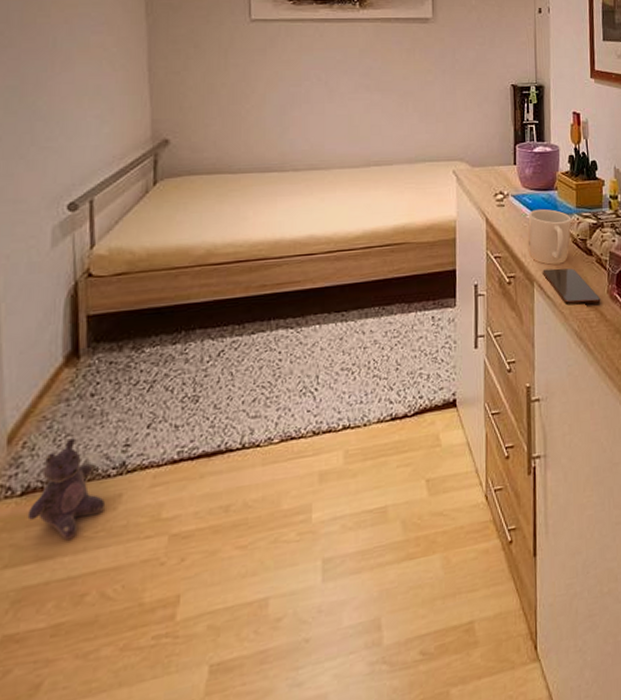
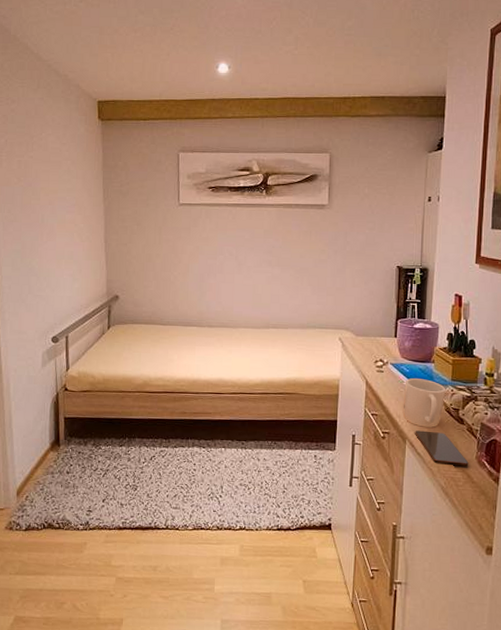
stuffed animal: present [27,438,106,540] -> none [29,499,76,566]

